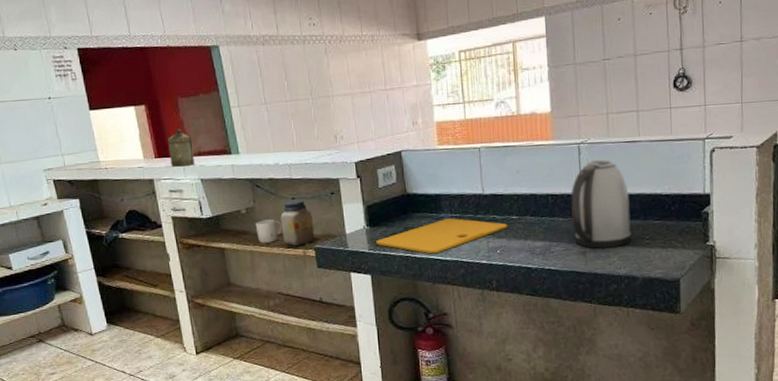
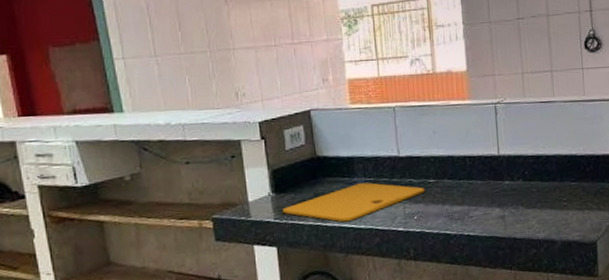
canister: present [168,127,194,167] -> none [35,81,68,127]
mug: present [255,219,282,243] -> none [141,186,174,215]
jar: present [280,200,315,247] -> none [172,164,213,218]
kettle: present [570,160,631,249] -> none [488,120,549,212]

